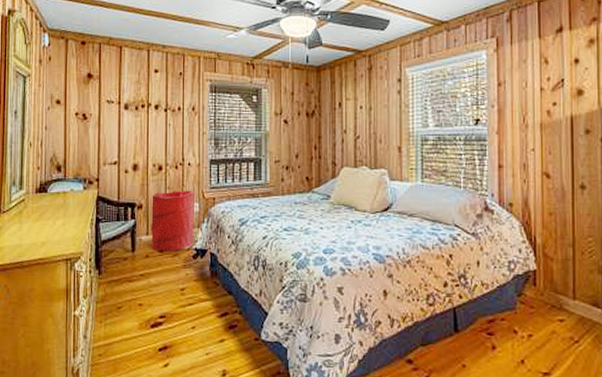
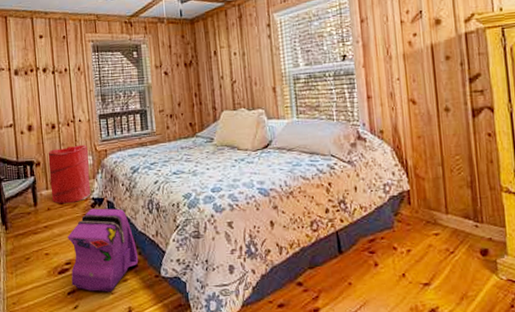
backpack: none [164,260,239,352] -> present [67,208,139,292]

